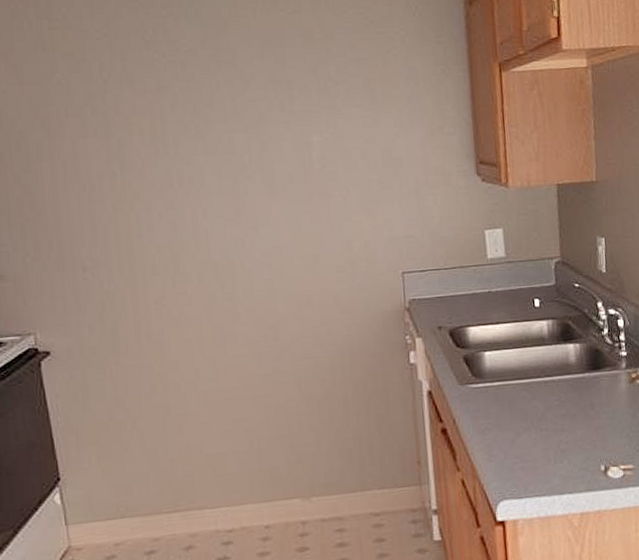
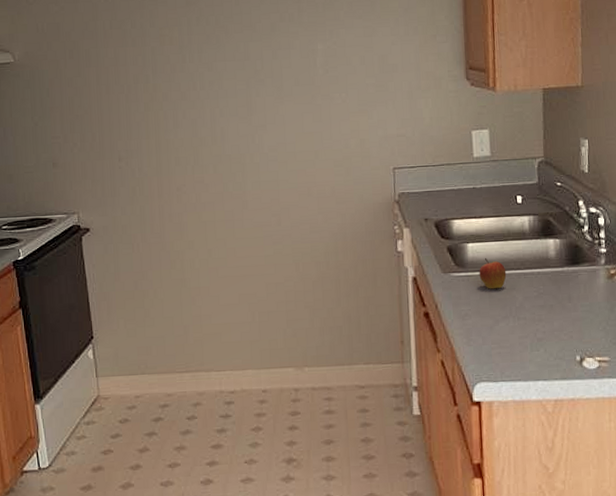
fruit: none [498,366,527,400] -> present [479,257,507,289]

